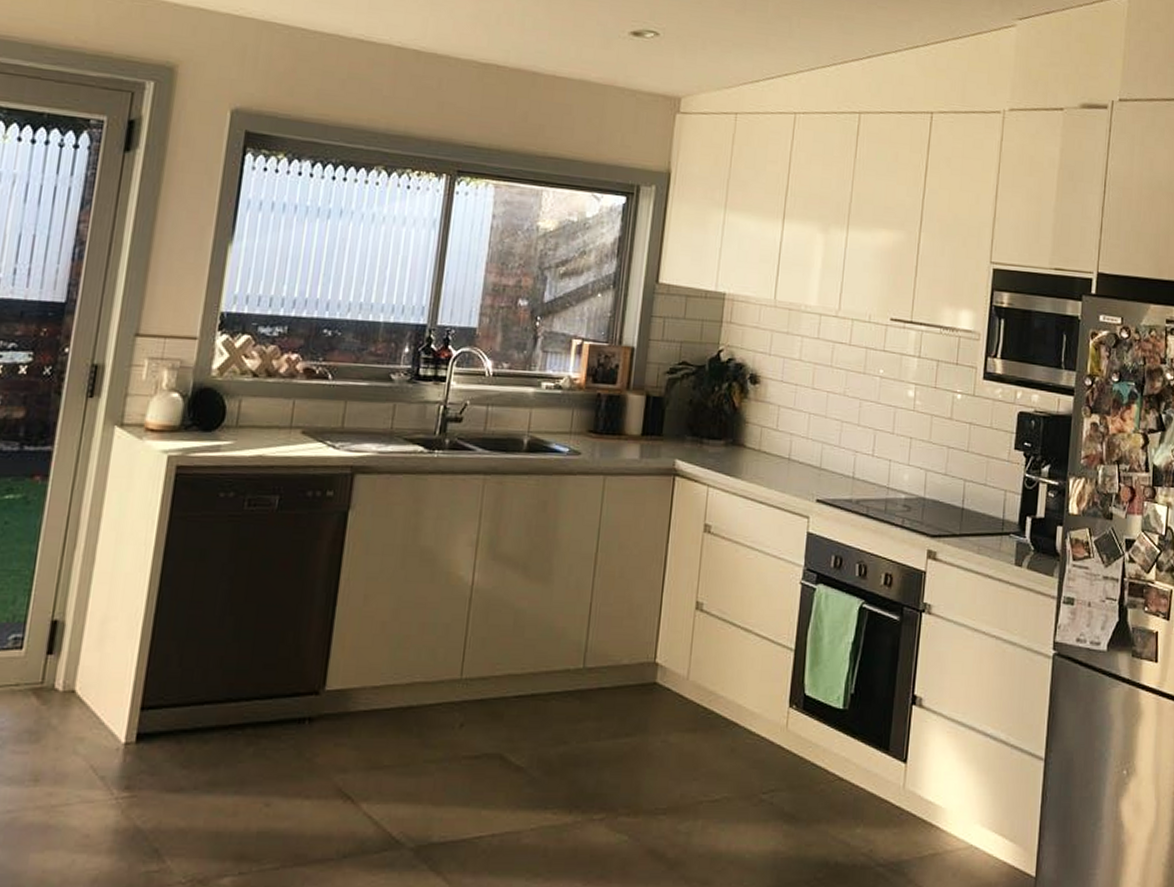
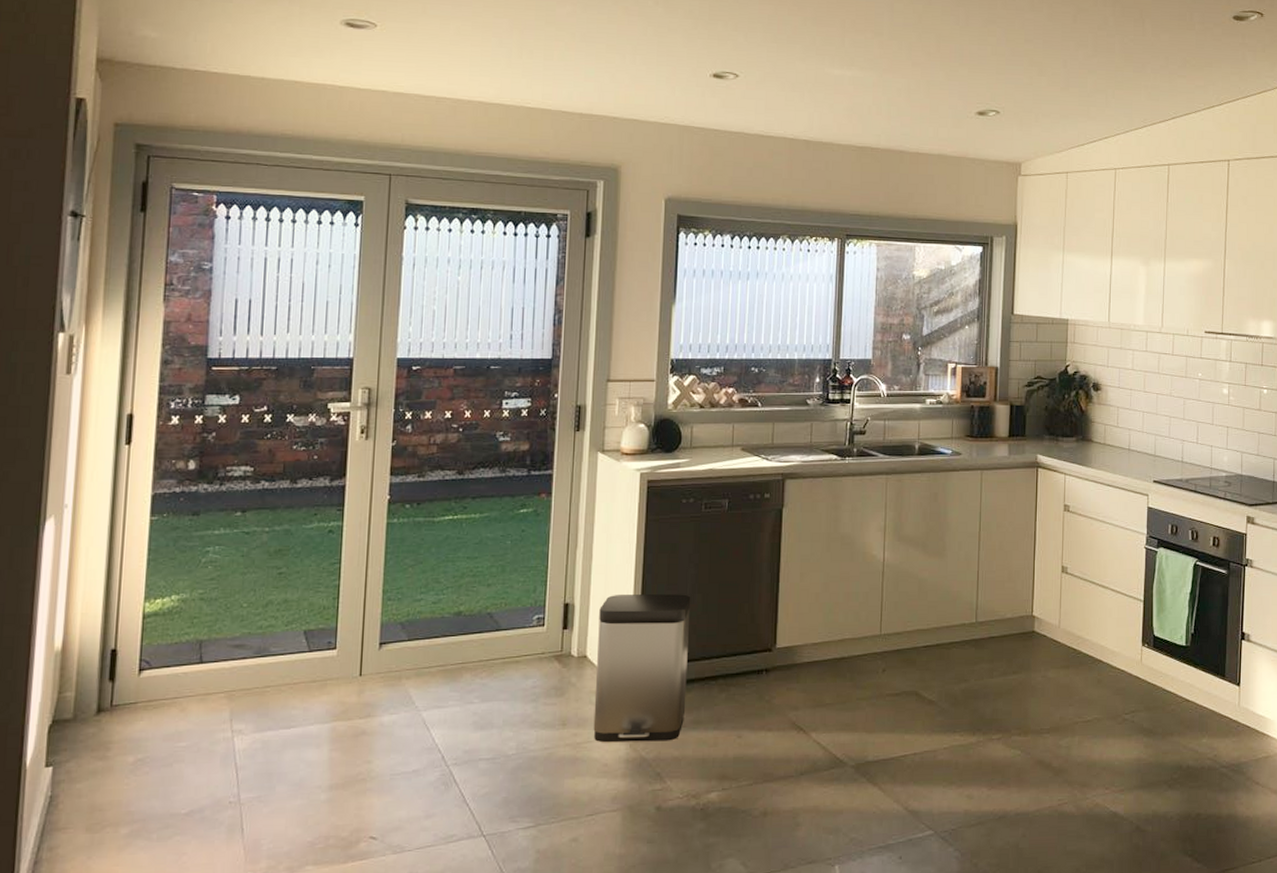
pedal bin: none [75,612,220,807] -> present [593,594,691,743]

